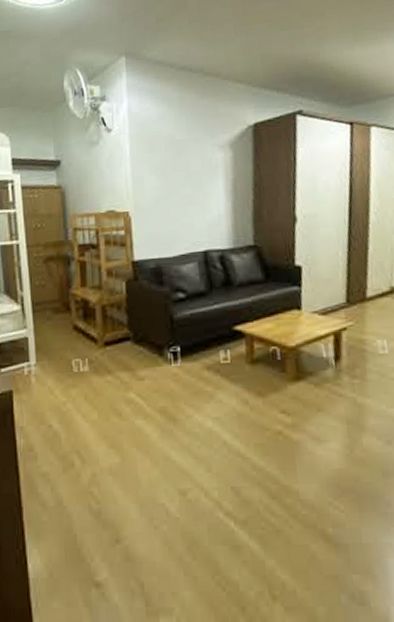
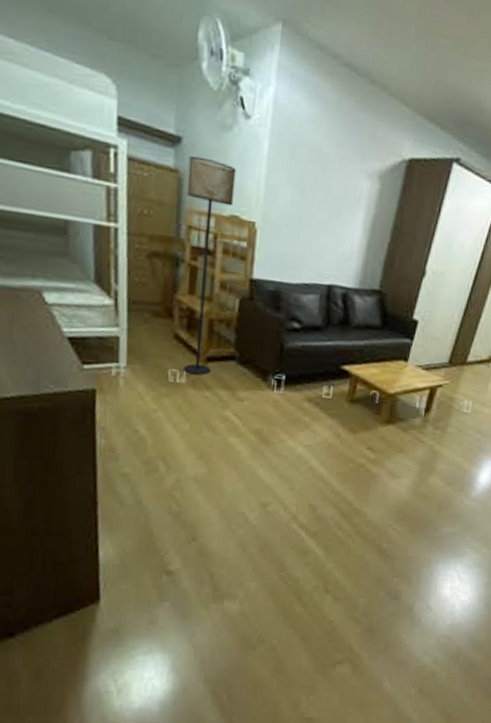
floor lamp: none [68,170,110,361] -> present [183,155,237,375]

